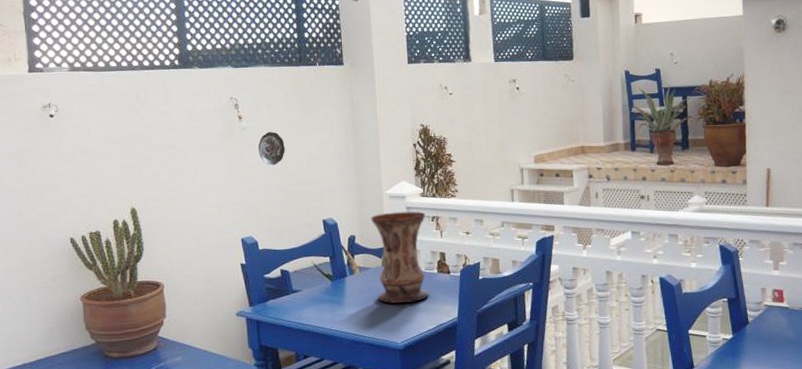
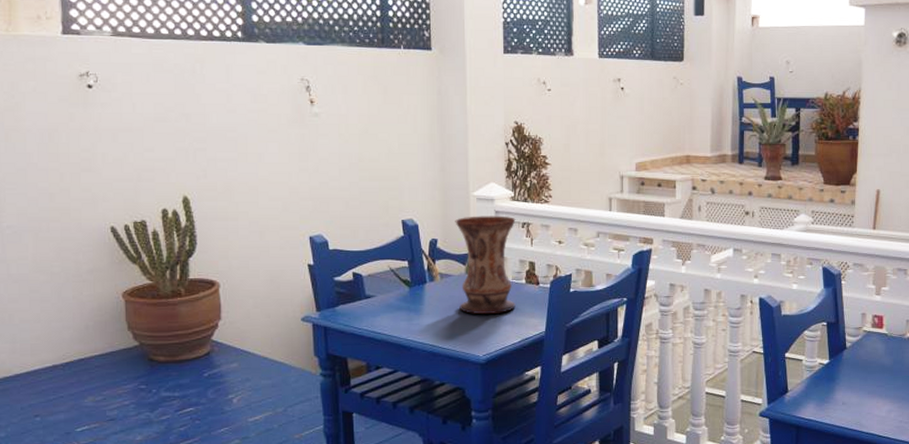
decorative plate: present [258,132,285,166] -> none [332,120,362,157]

